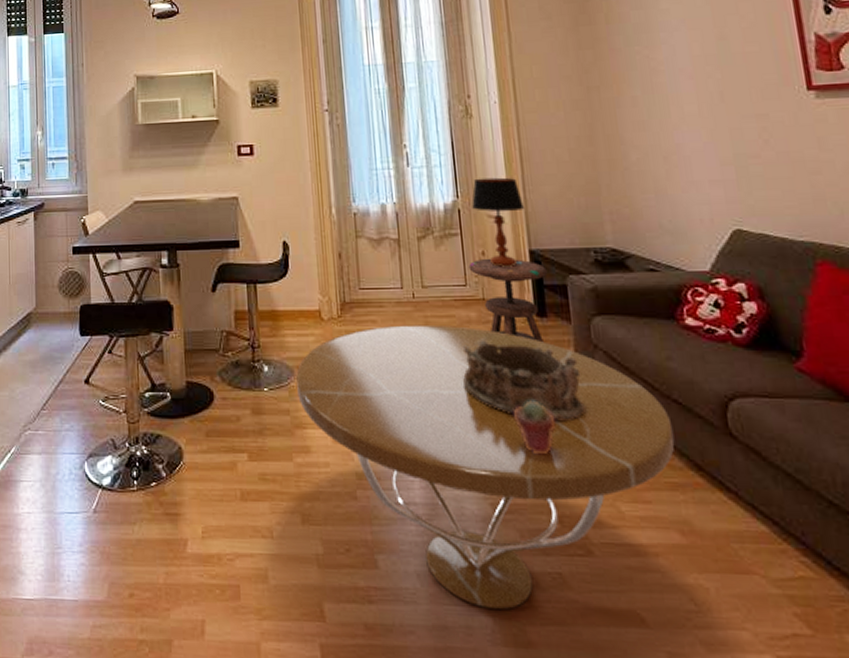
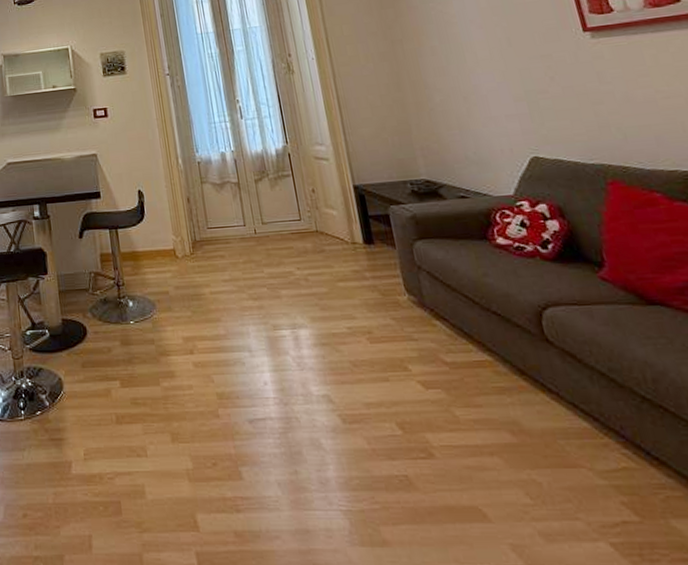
coffee table: present [296,324,675,609] -> none [157,256,498,511]
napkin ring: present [463,338,585,422] -> none [303,266,415,338]
side table: present [468,258,547,343] -> none [301,194,373,267]
table lamp: present [472,177,525,267] -> none [299,123,347,202]
potted succulent: present [512,400,556,455] -> none [351,319,391,368]

